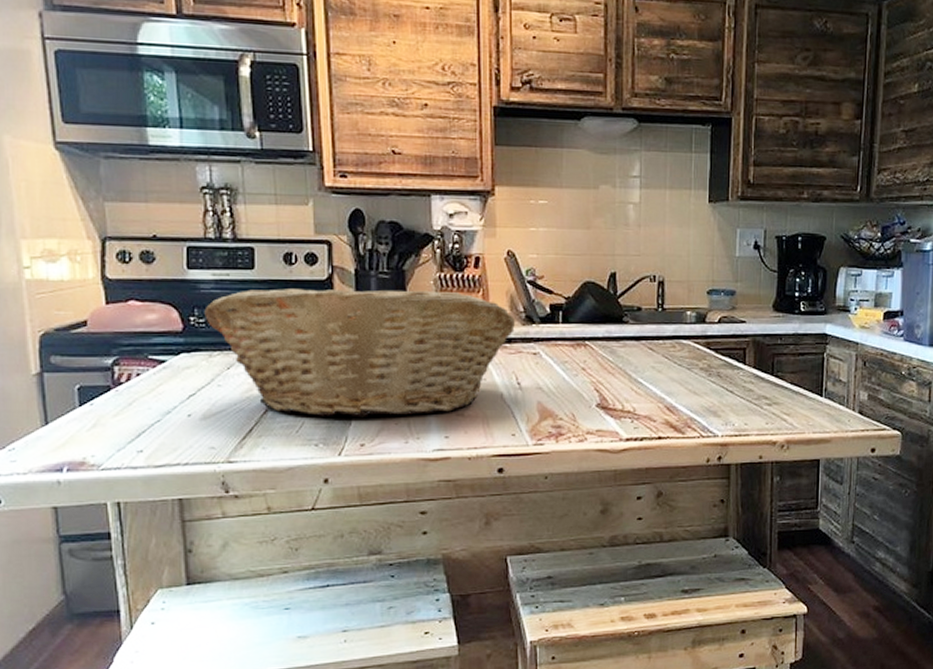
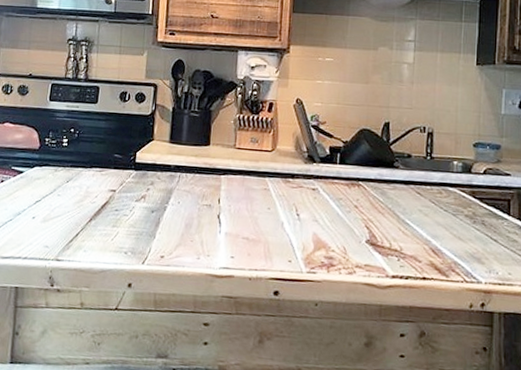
fruit basket: present [204,289,515,417] -> none [56,119,299,235]

